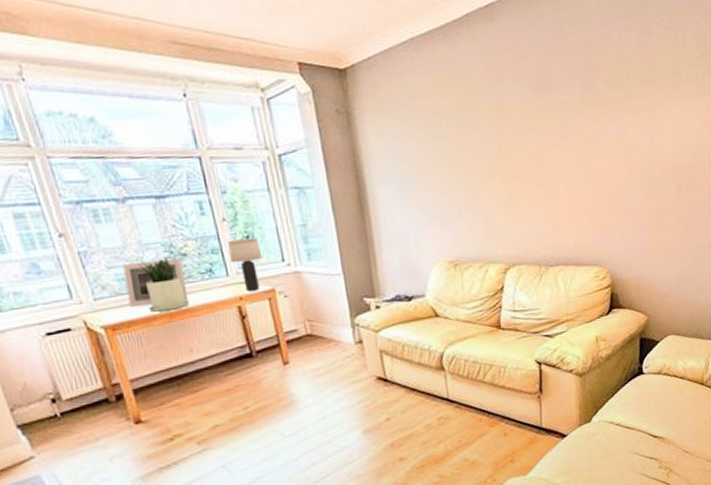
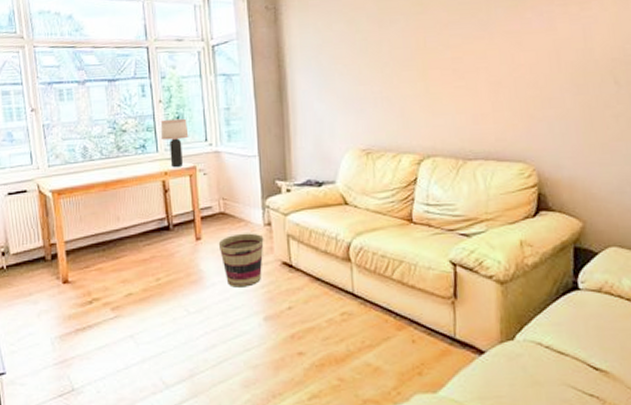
picture frame: present [123,259,189,307] -> none [75,135,123,175]
planter: present [138,257,190,312] -> none [87,132,123,181]
basket: none [308,352,357,407] -> present [218,233,264,288]

